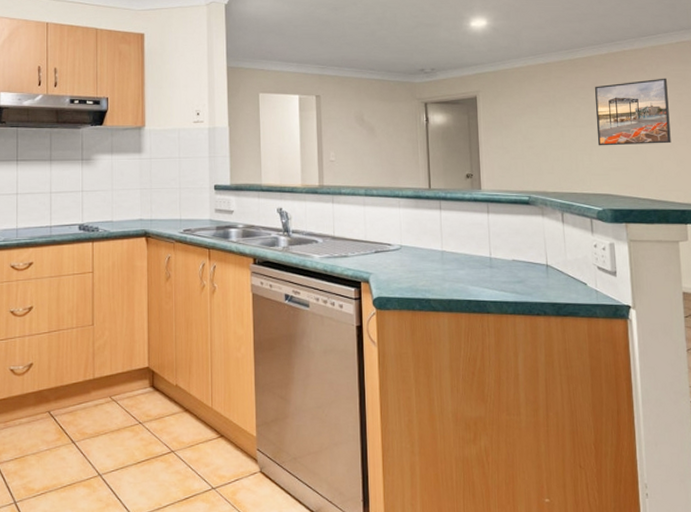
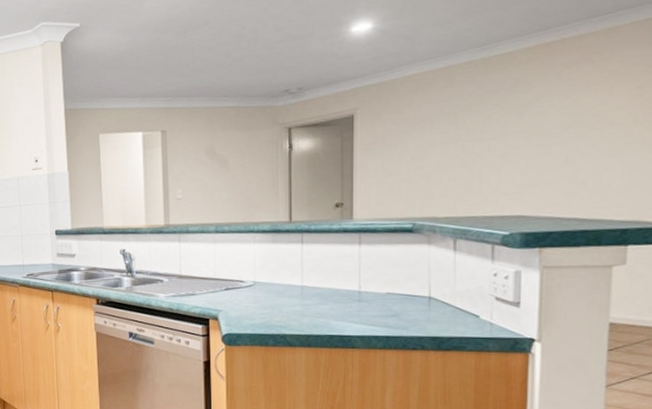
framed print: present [594,78,671,146] -> none [511,67,623,160]

